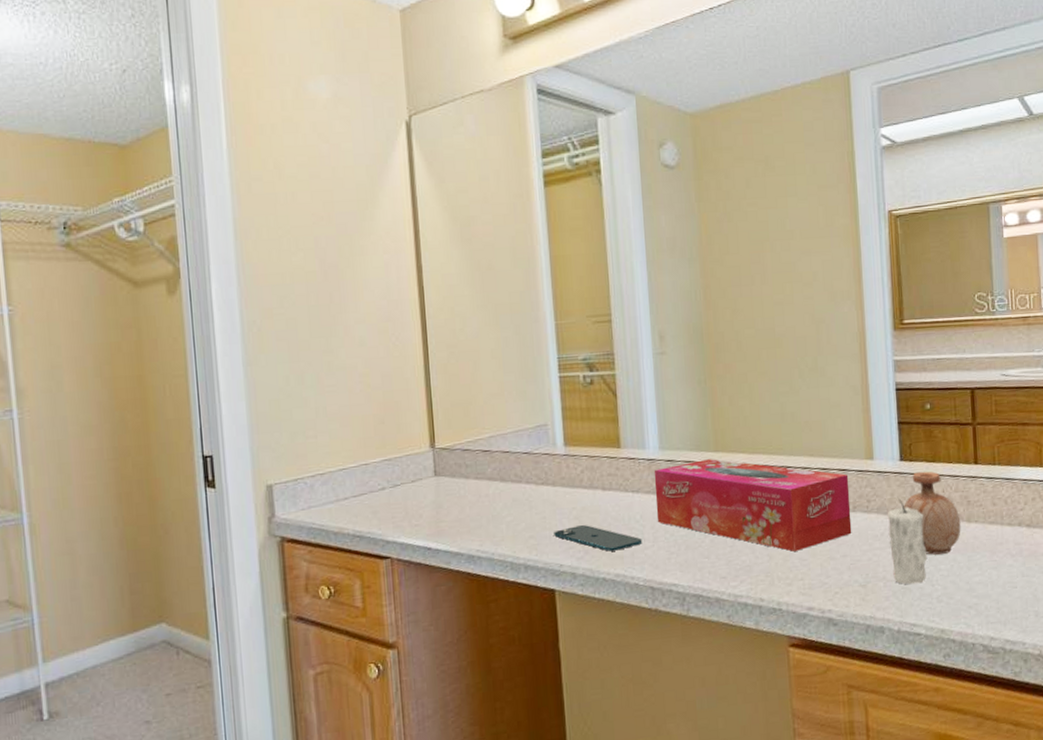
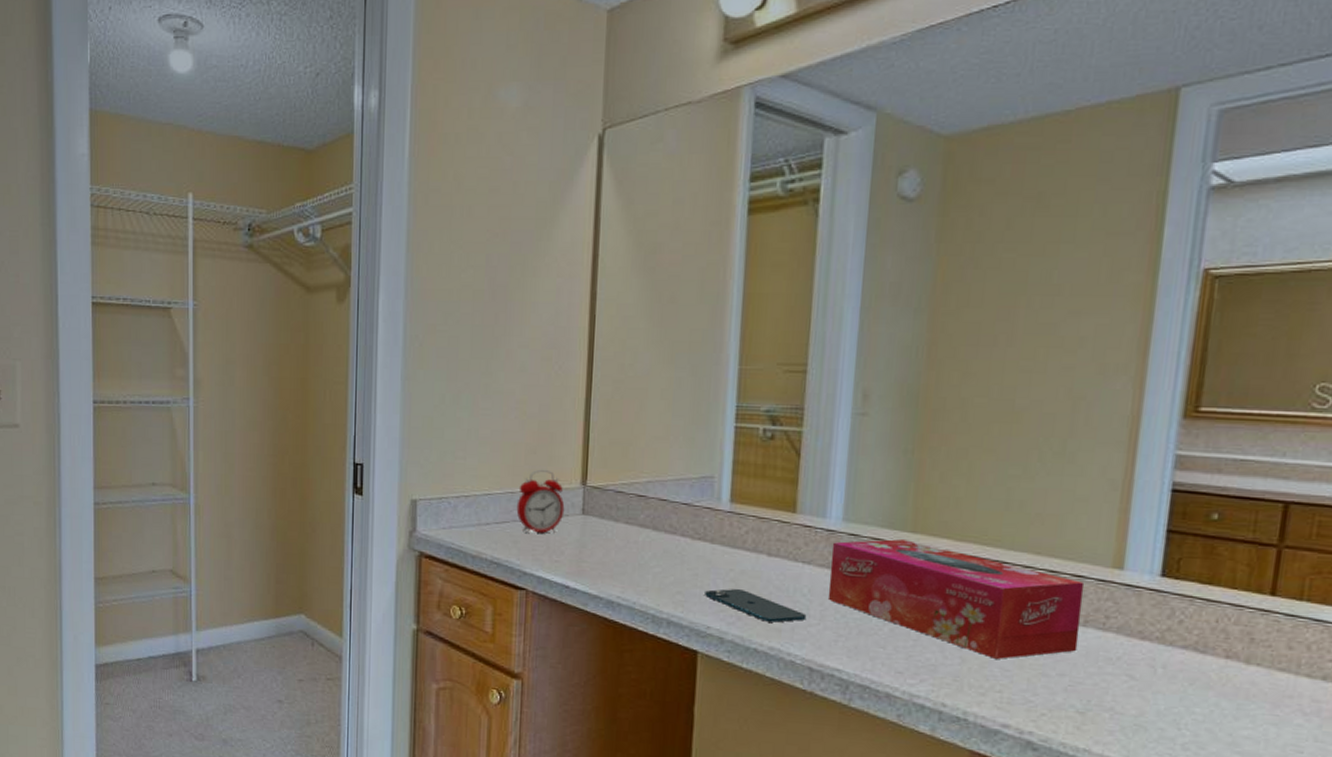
alarm clock: none [371,437,418,503] -> present [516,469,565,534]
candle: present [887,496,928,585] -> none [1124,617,1183,724]
perfume bottle: present [904,471,961,555] -> none [1155,592,1236,696]

